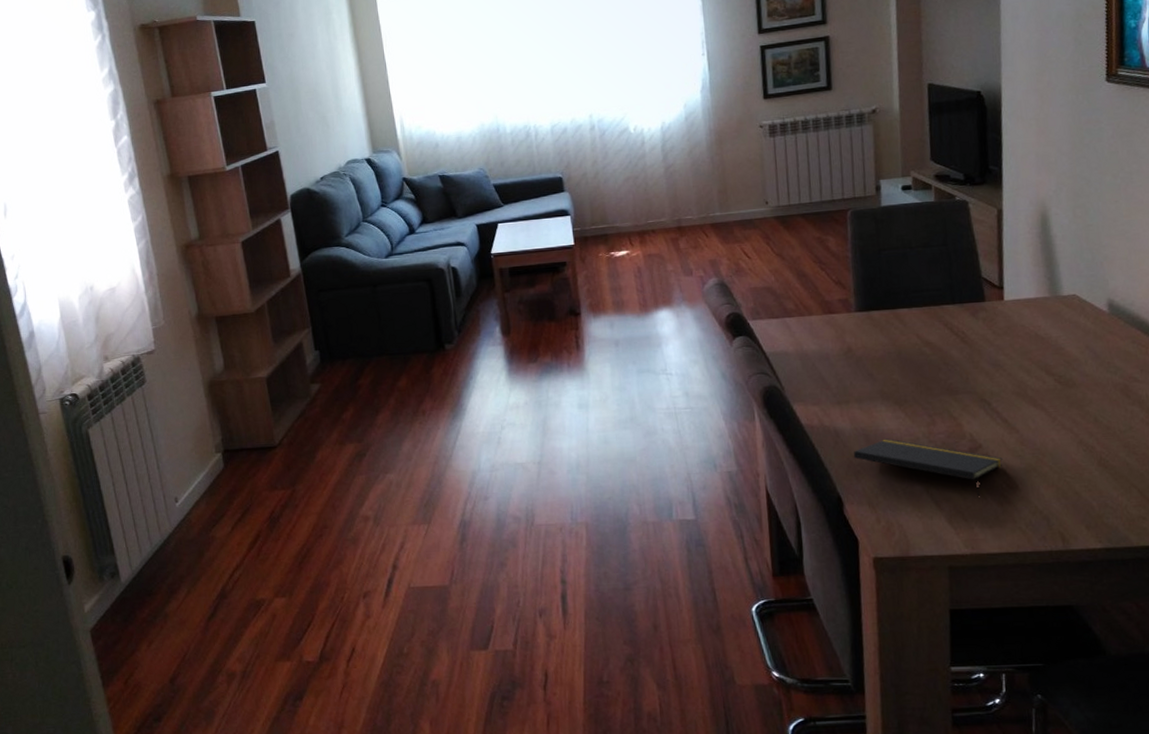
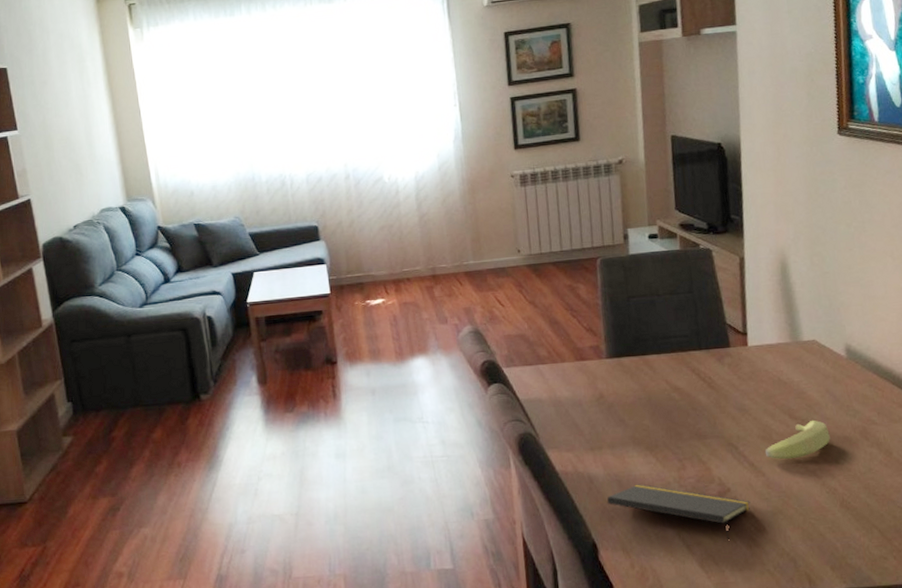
banana: none [1019,376,1089,417] -> present [764,419,831,460]

